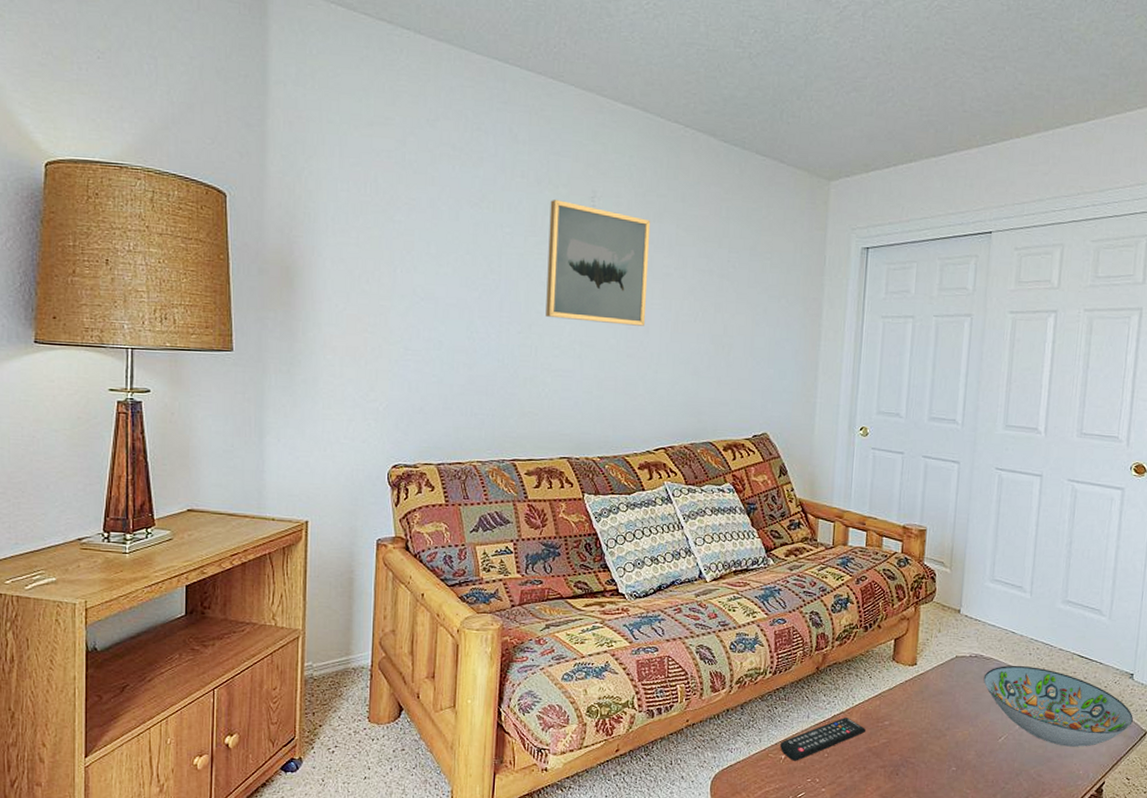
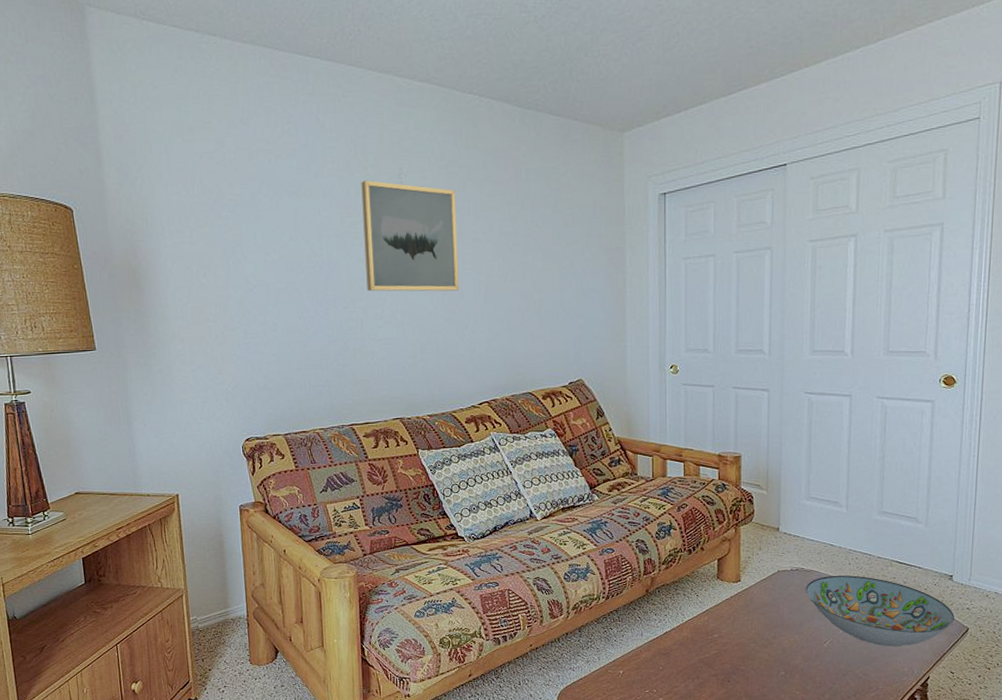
remote control: present [780,717,866,761] -> none [618,633,697,675]

